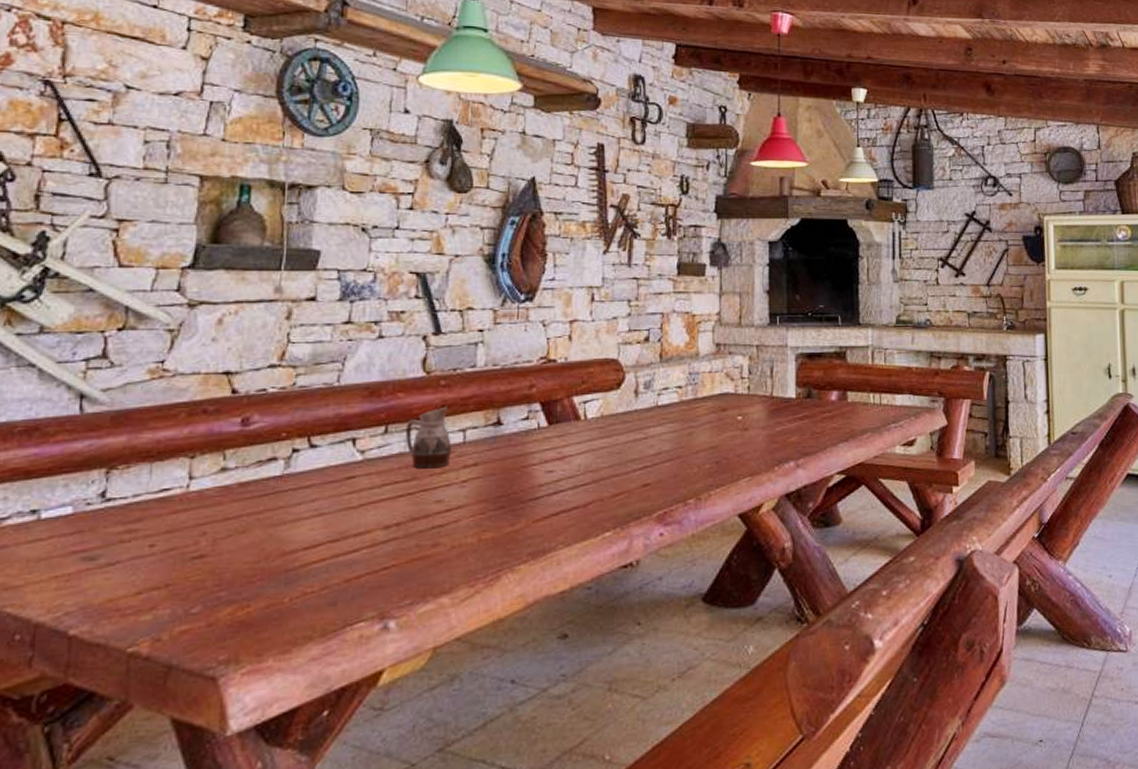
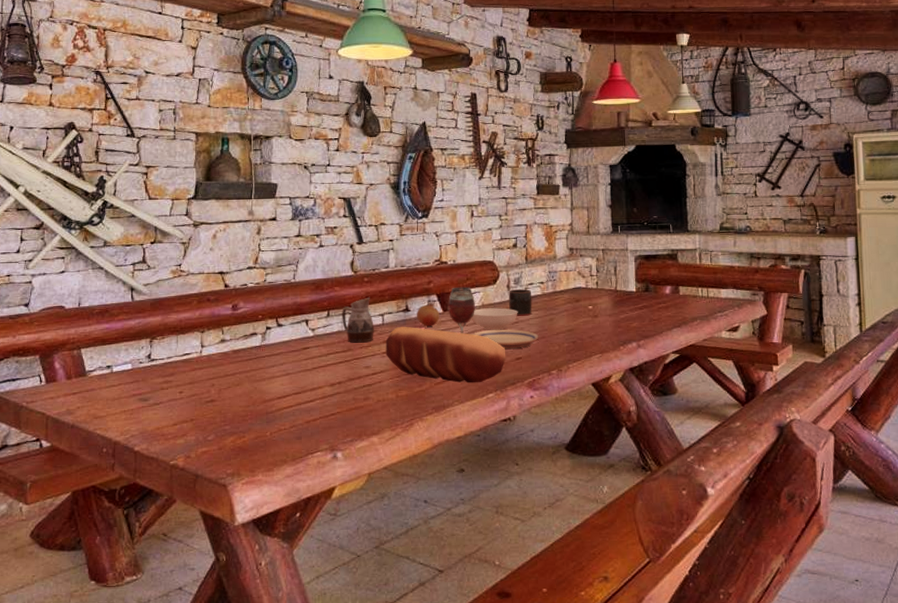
bread loaf: none [466,445,630,519] -> present [385,326,506,383]
fruit: none [512,412,544,445] -> present [417,302,440,326]
wineglass: none [554,392,592,455] -> present [447,286,475,334]
bowl: none [585,419,648,449] -> present [471,308,518,330]
plate: none [587,447,673,473] -> present [472,329,539,349]
mug: none [635,395,666,430] -> present [508,289,532,316]

